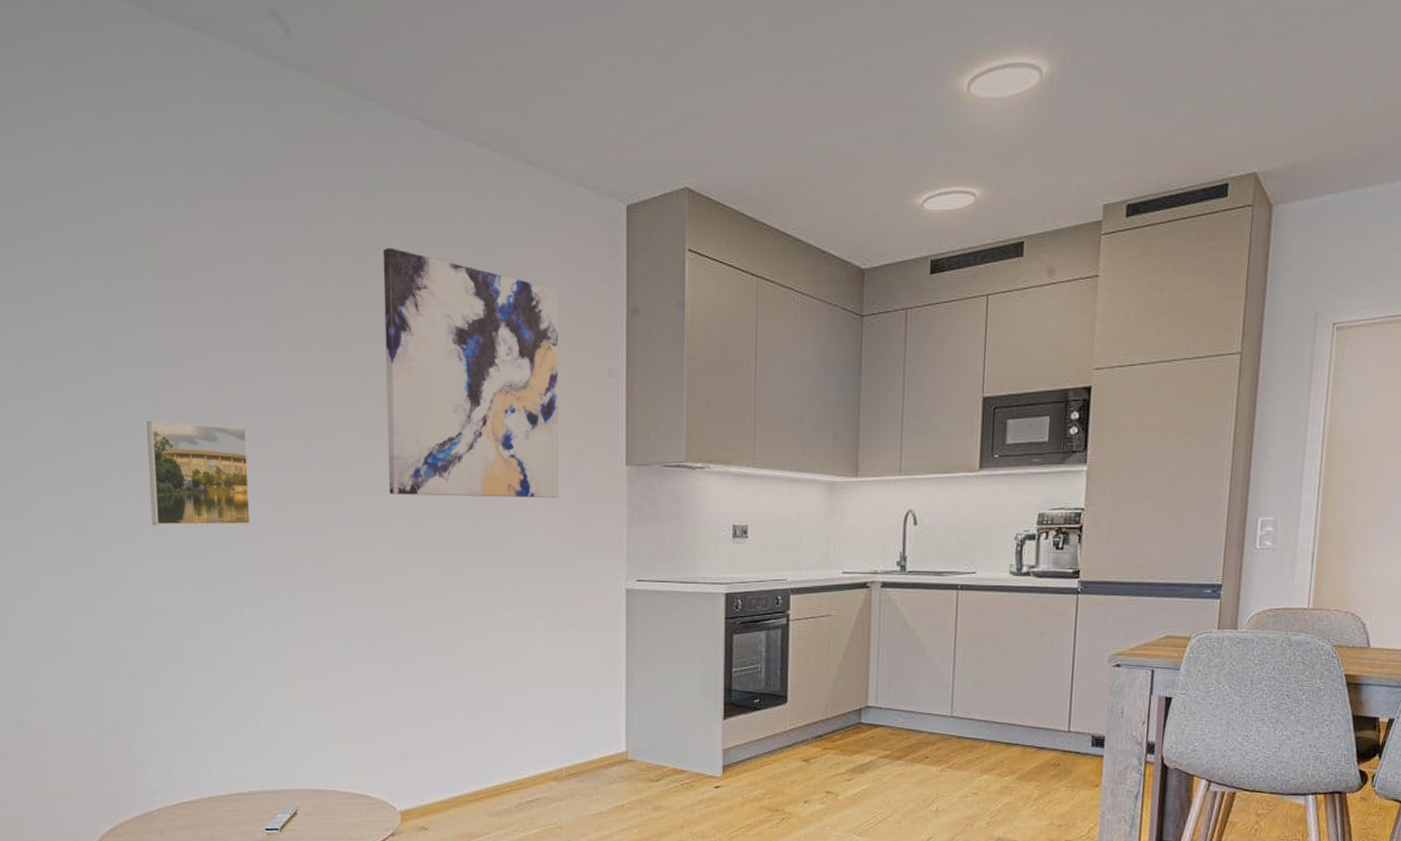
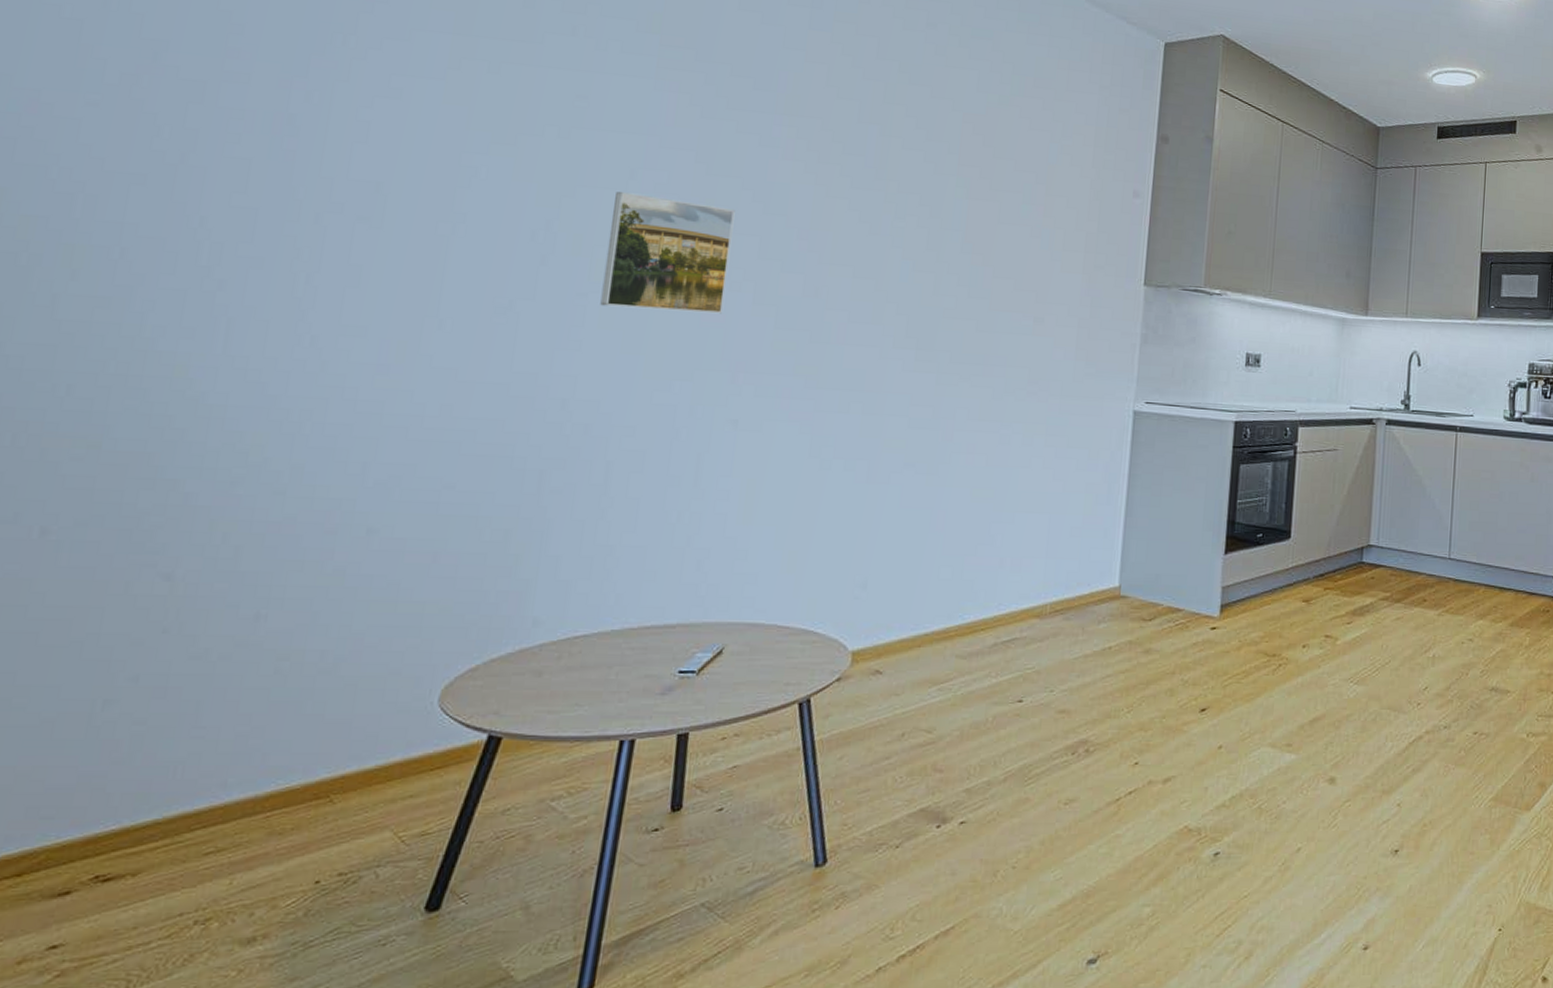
wall art: present [382,248,560,499] -> none [888,49,1091,313]

